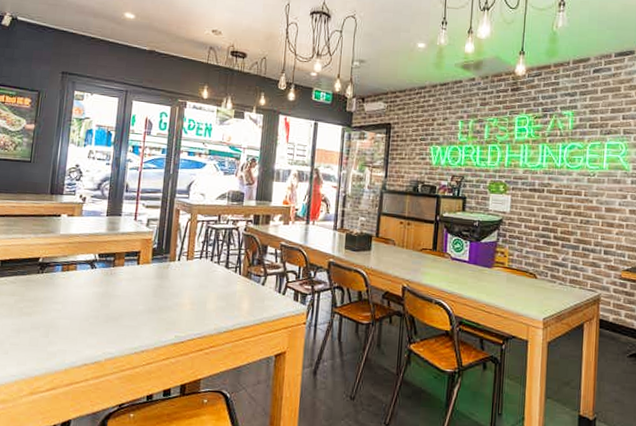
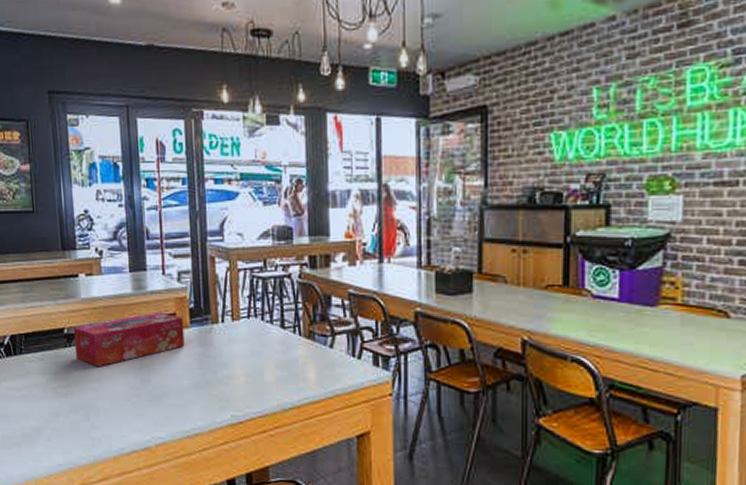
tissue box: none [46,249,147,292] -> present [73,312,185,367]

